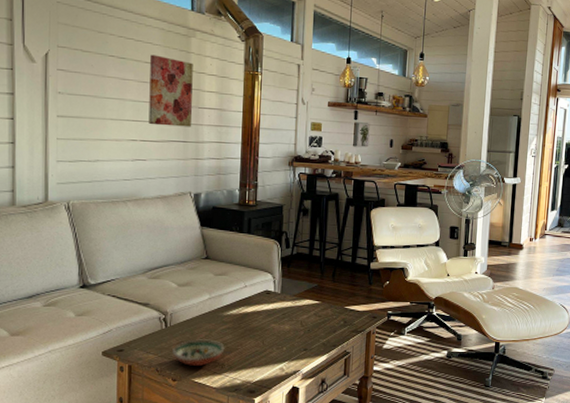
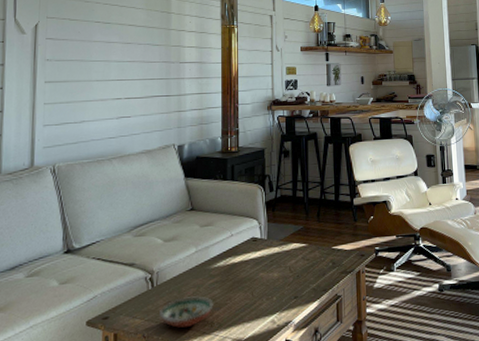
wall art: present [148,54,193,127] -> none [132,17,174,83]

